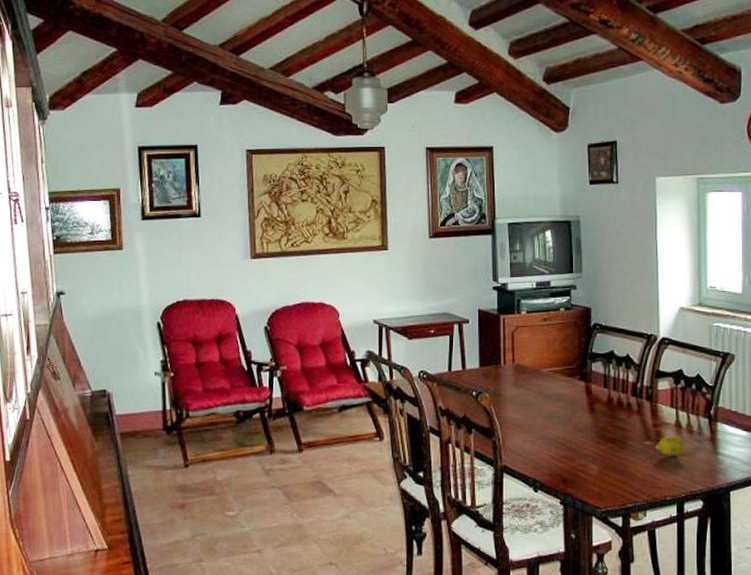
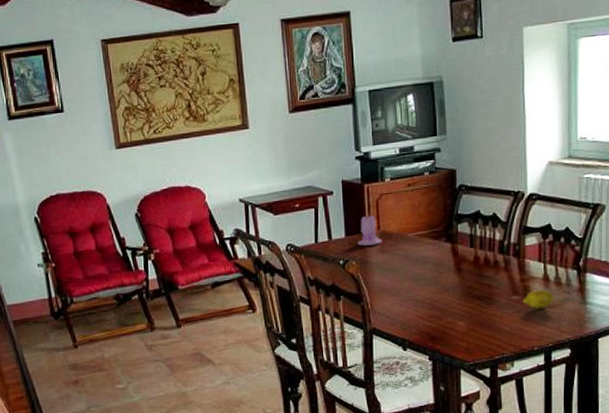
candle: none [491,344,516,378] -> present [357,212,382,246]

